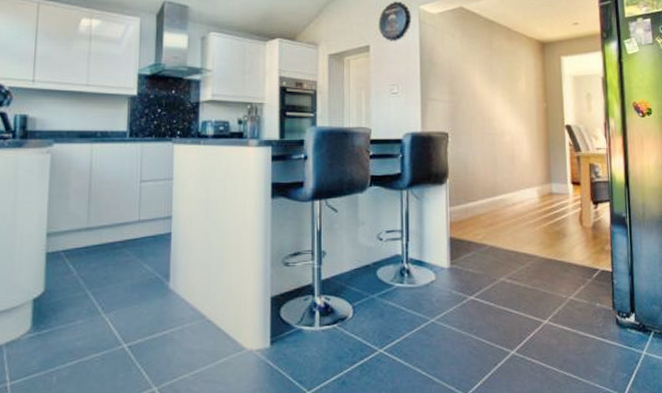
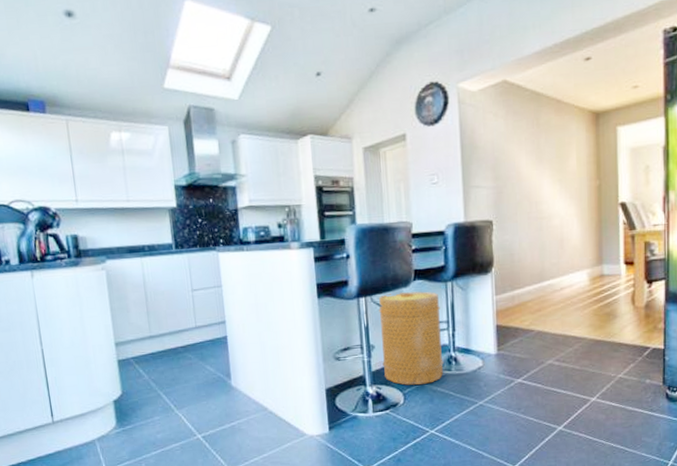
basket: none [333,198,396,297] -> present [379,291,444,385]

